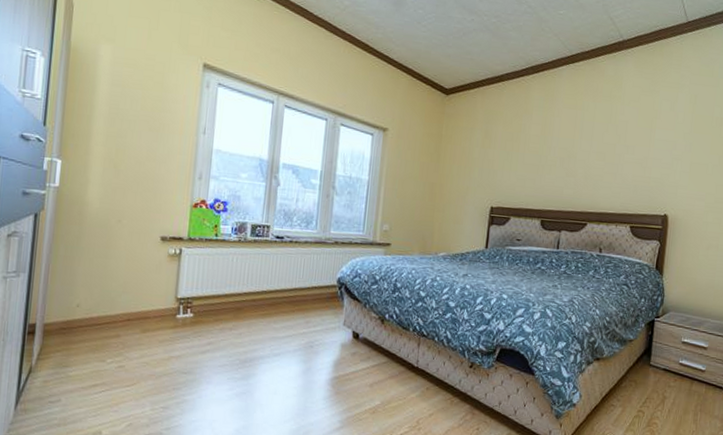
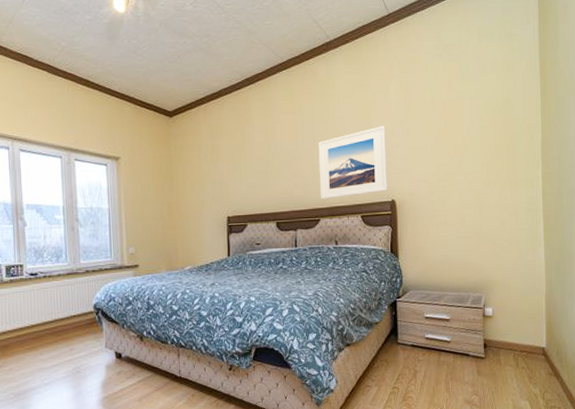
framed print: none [590,136,668,205] -> present [318,126,387,199]

